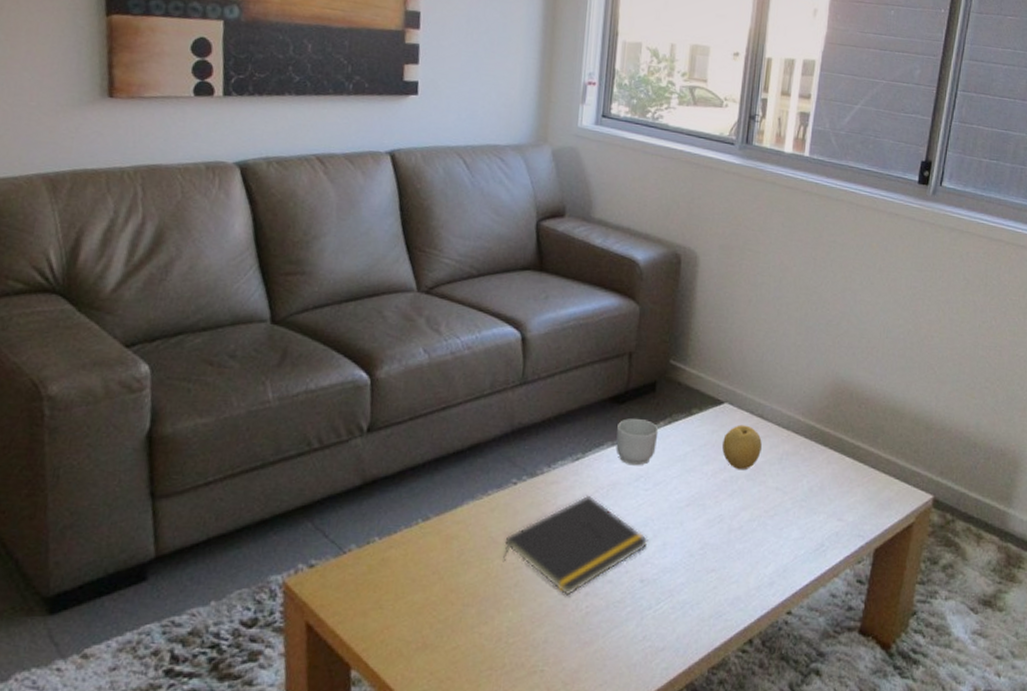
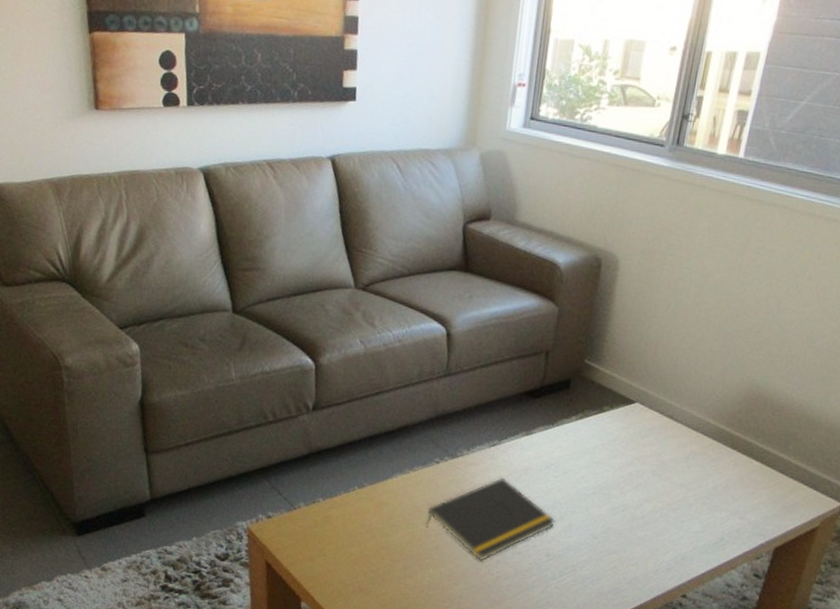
mug: present [616,419,659,466] -> none [529,412,571,455]
fruit: present [722,424,762,471] -> none [630,423,670,466]

